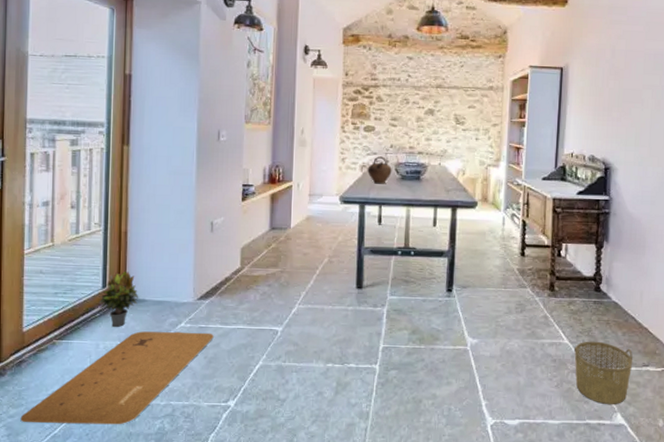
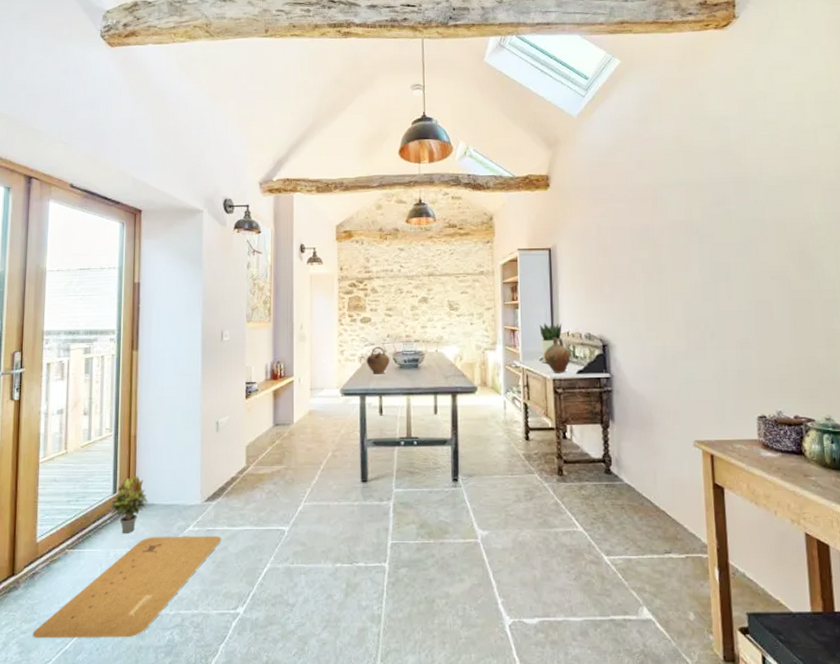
planter: none [543,142,568,183] -> present [539,322,564,363]
ceramic jug: none [546,157,573,193] -> present [544,336,571,373]
basket: present [573,341,633,405] -> none [589,528,654,598]

